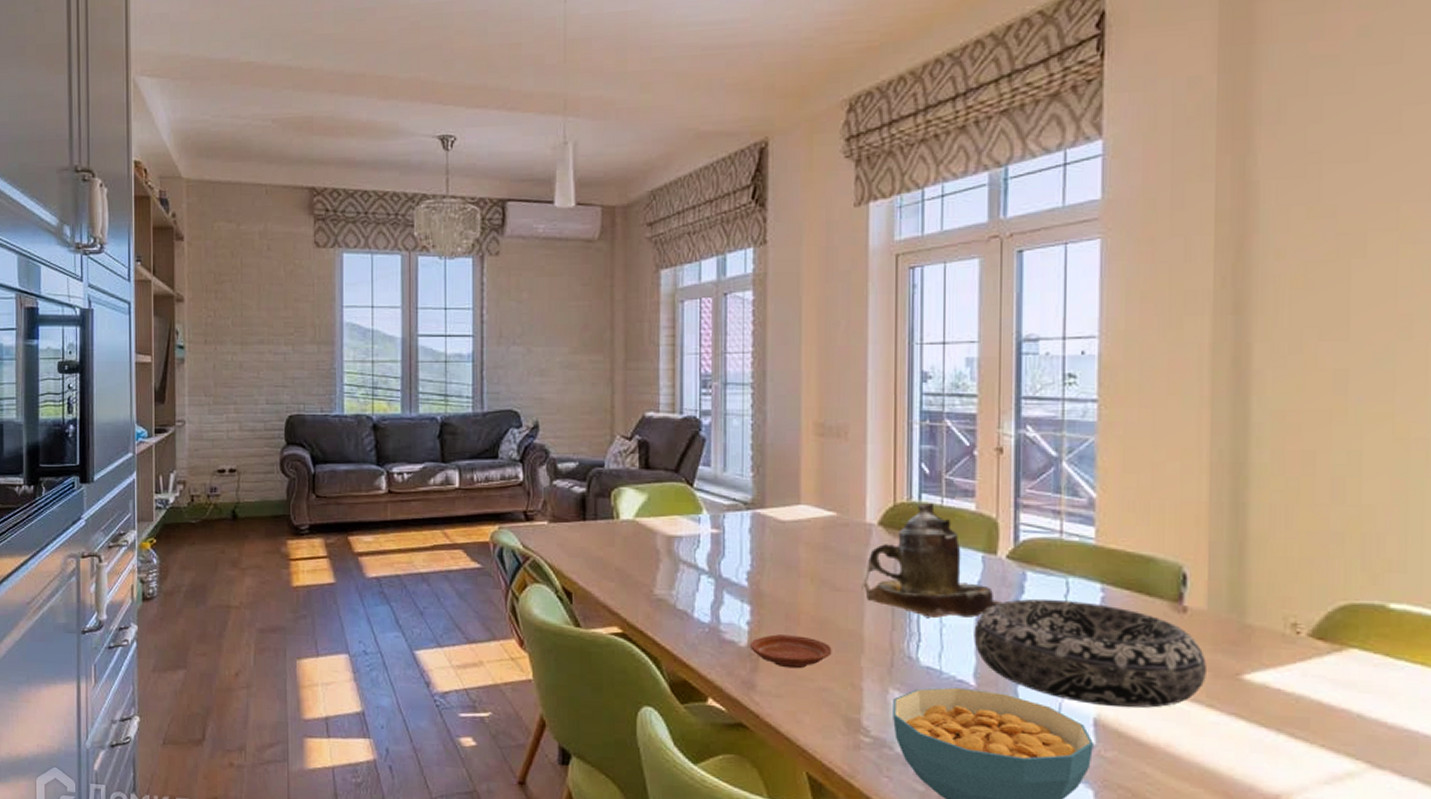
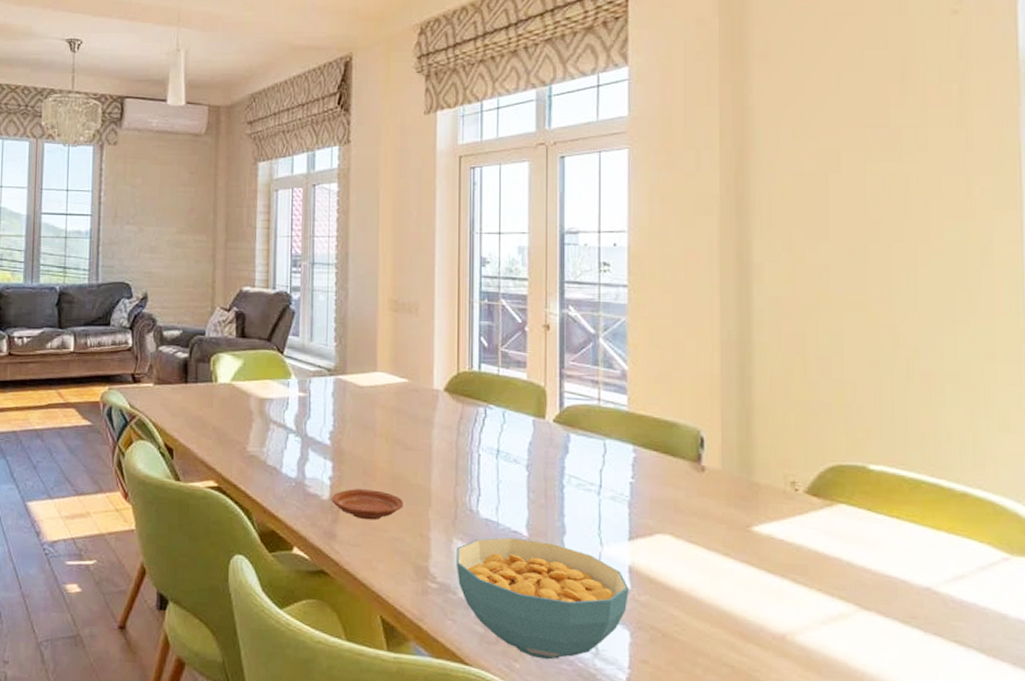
teapot: present [860,503,1003,619] -> none [428,372,551,475]
decorative bowl: present [974,598,1206,709] -> none [526,458,722,557]

